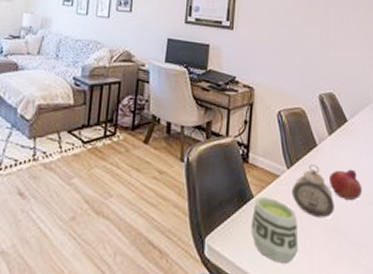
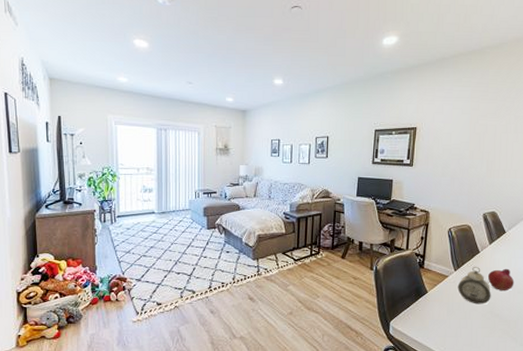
cup: present [251,196,299,263] -> none [425,291,462,336]

